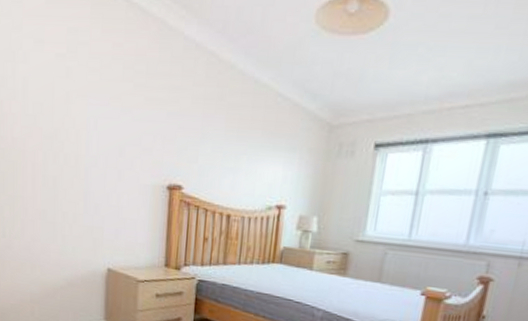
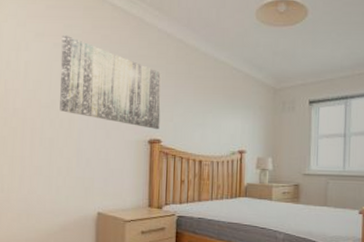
wall art: none [64,42,187,173] -> present [60,35,162,130]

